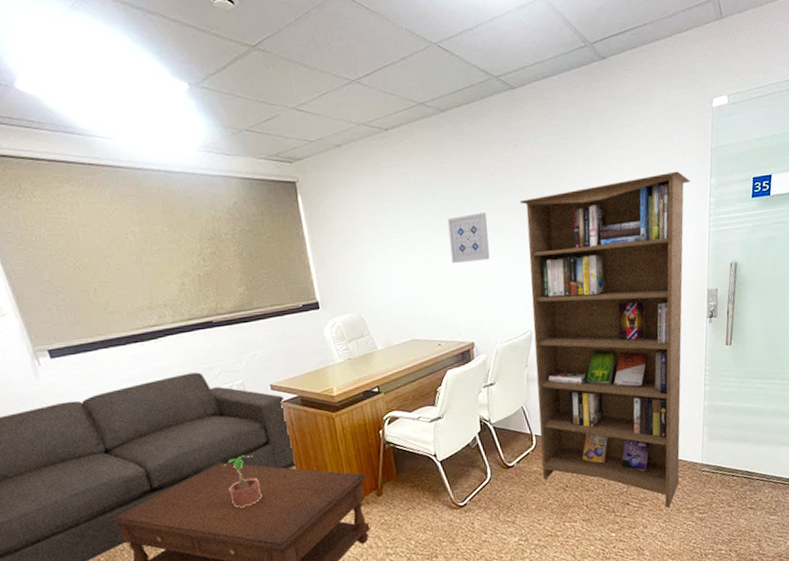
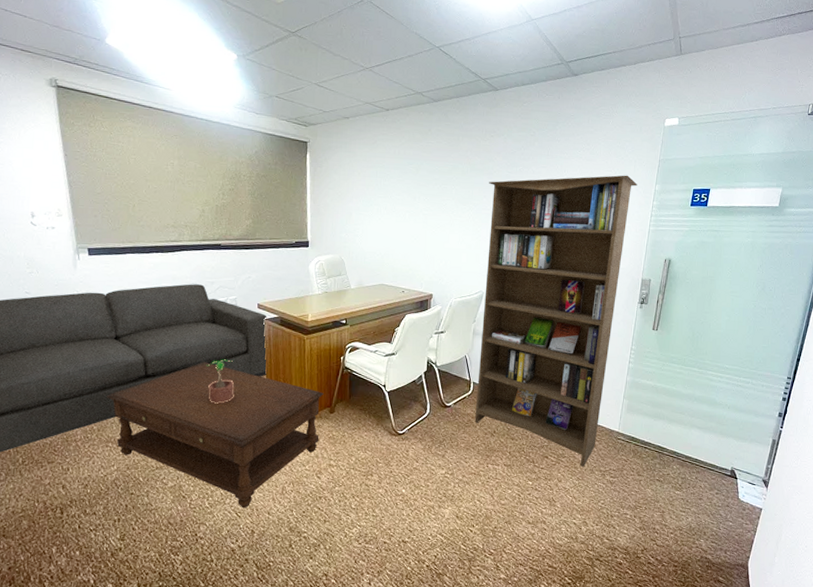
wall art: present [447,213,490,263] -> none [424,187,460,227]

